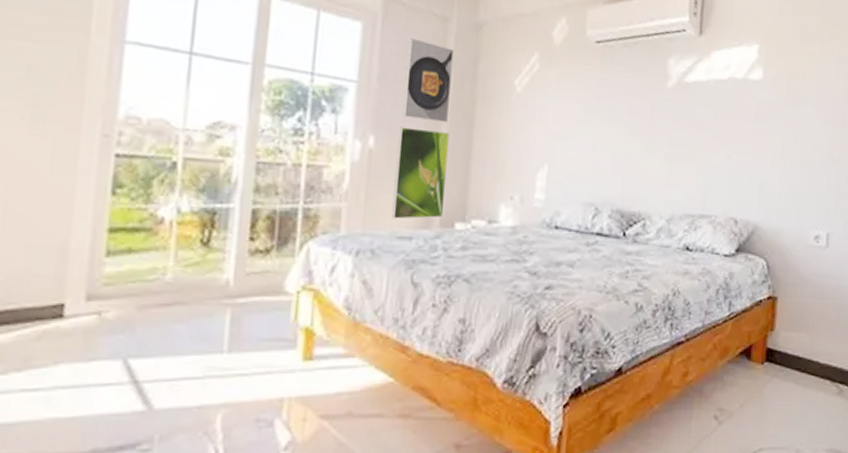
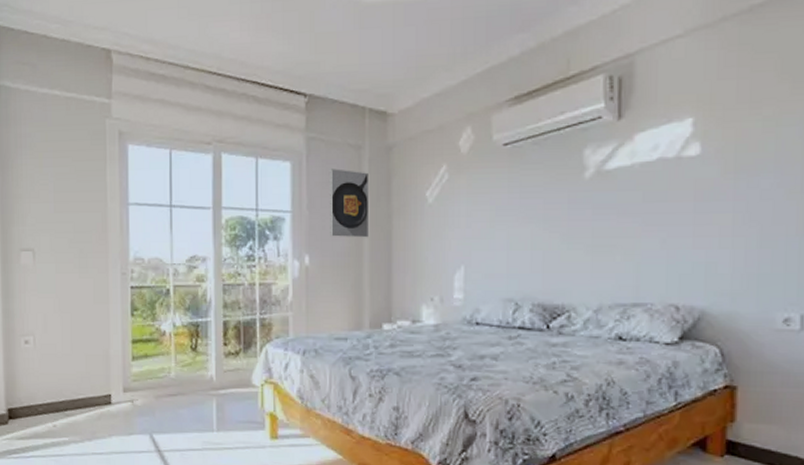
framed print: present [391,127,449,219] -> none [329,245,372,323]

